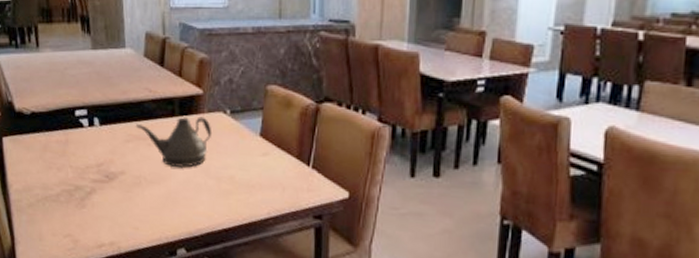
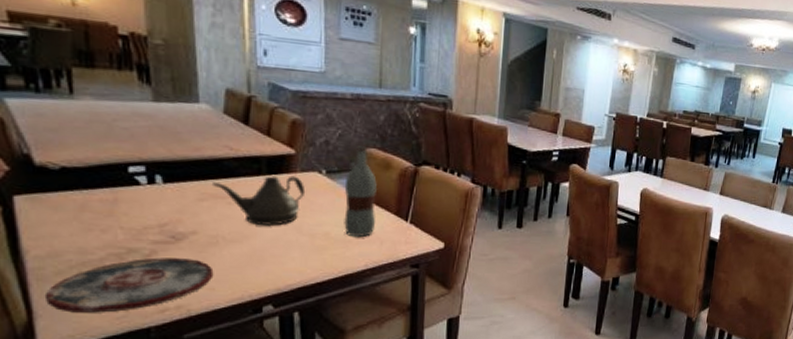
plate: none [21,195,138,244] -> present [44,257,214,313]
bottle: none [247,83,278,183] -> present [344,146,377,238]

